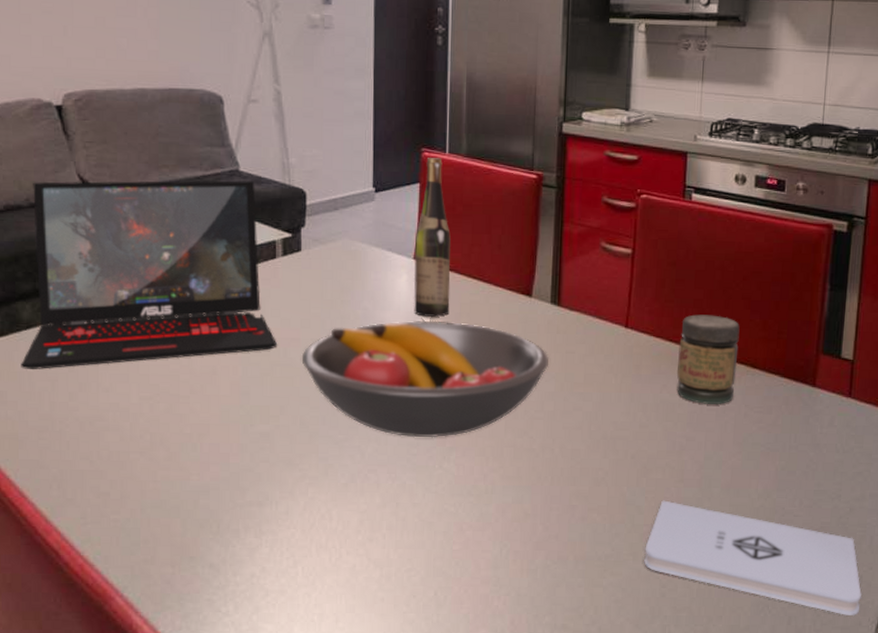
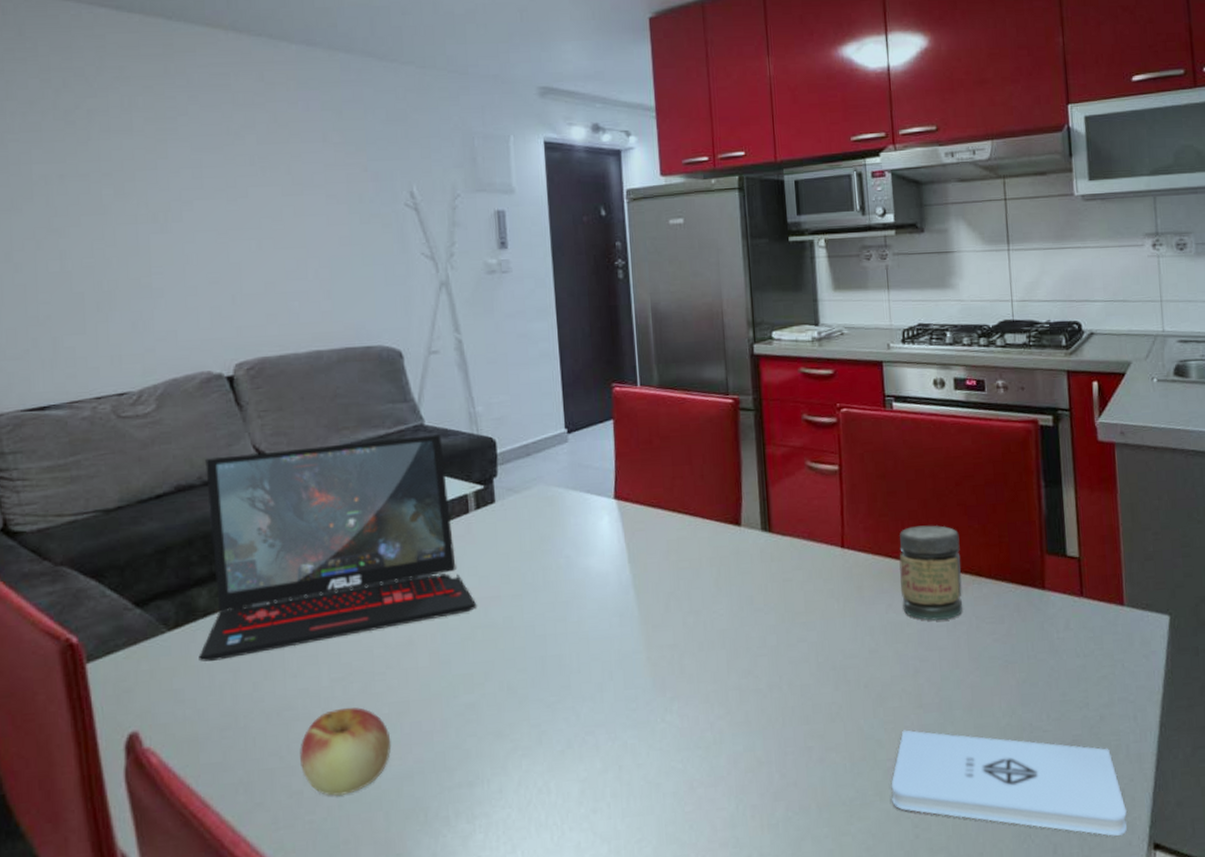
apple: none [109,424,191,502] -> present [300,707,391,797]
fruit bowl: present [301,320,549,438] -> none [503,561,767,691]
wine bottle: present [414,158,451,317] -> none [613,392,657,559]

